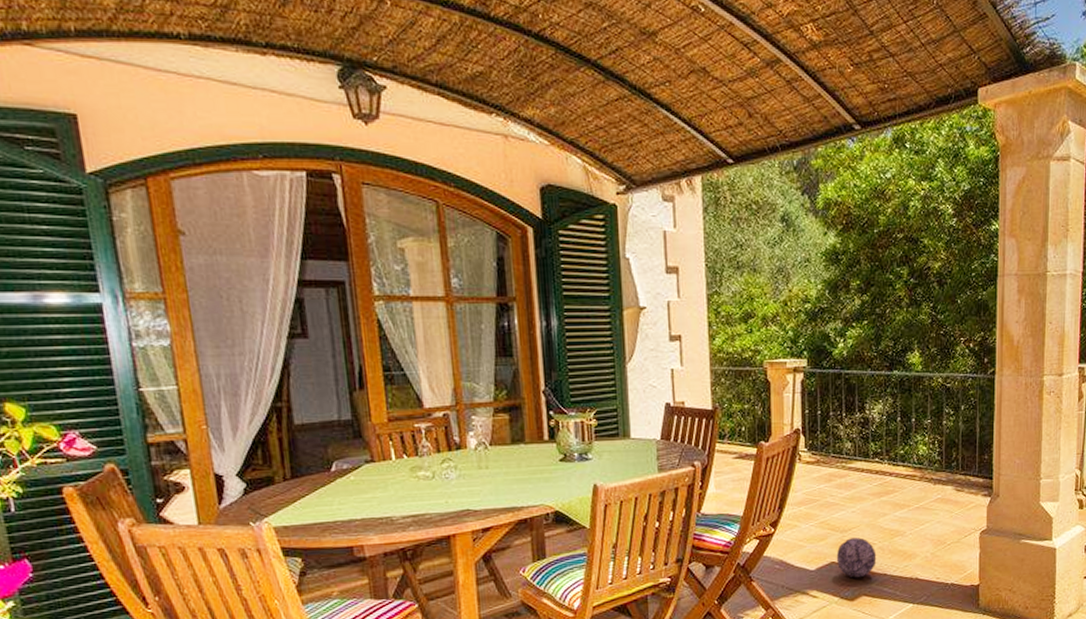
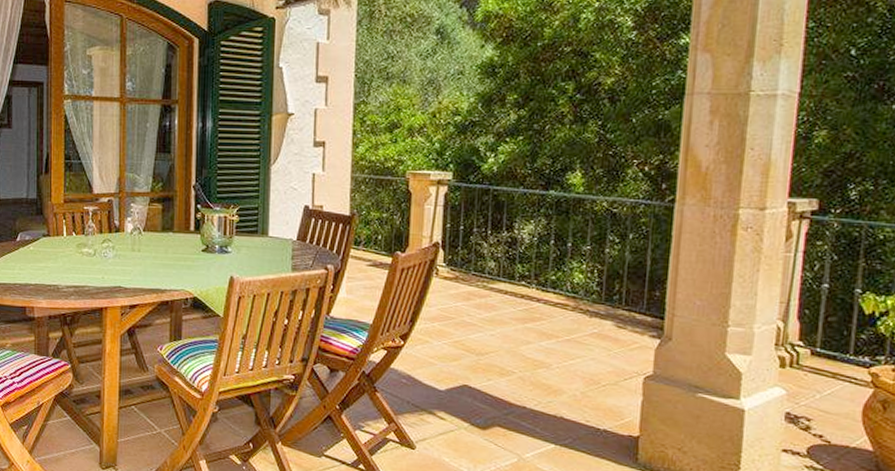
decorative ball: present [836,537,877,578] -> none [469,362,516,407]

